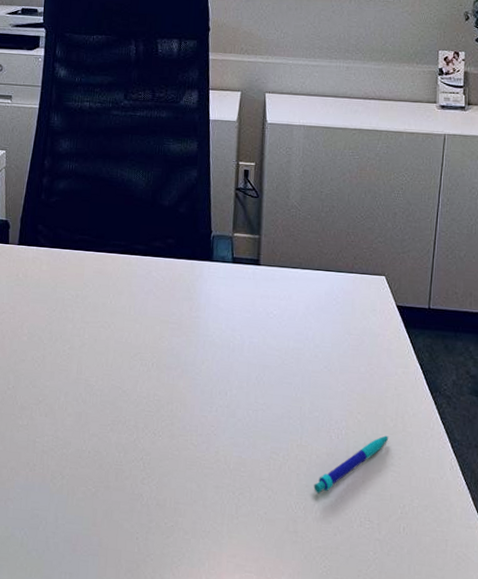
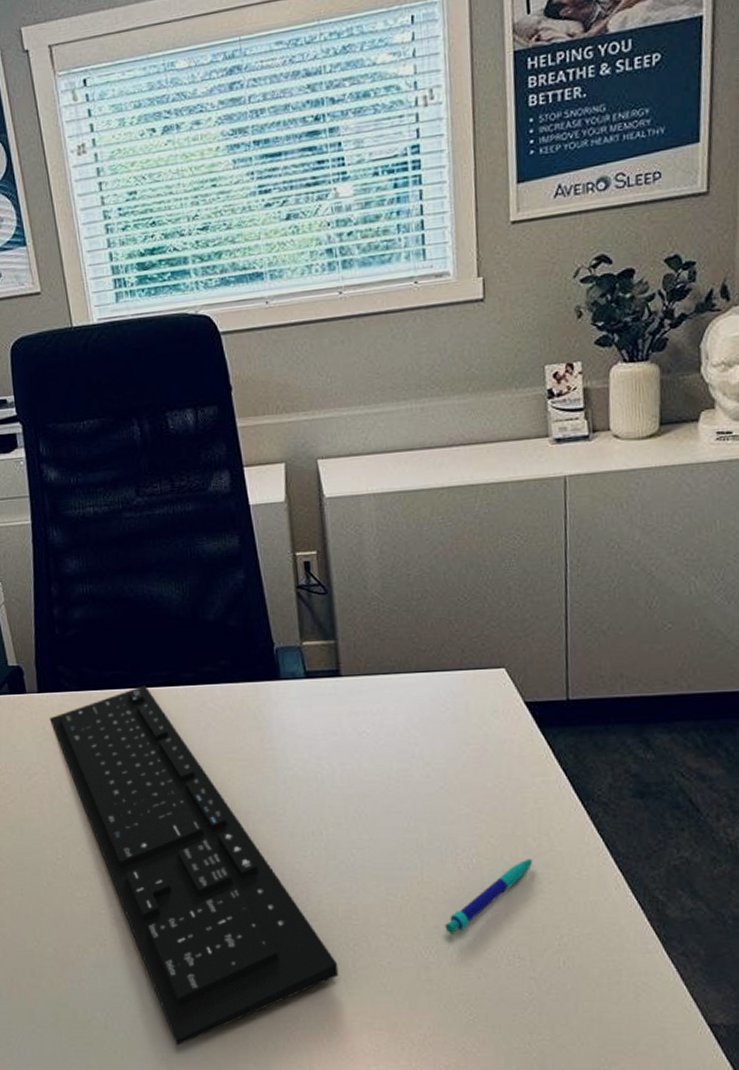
keyboard: none [24,250,224,569] -> present [50,685,339,1046]

